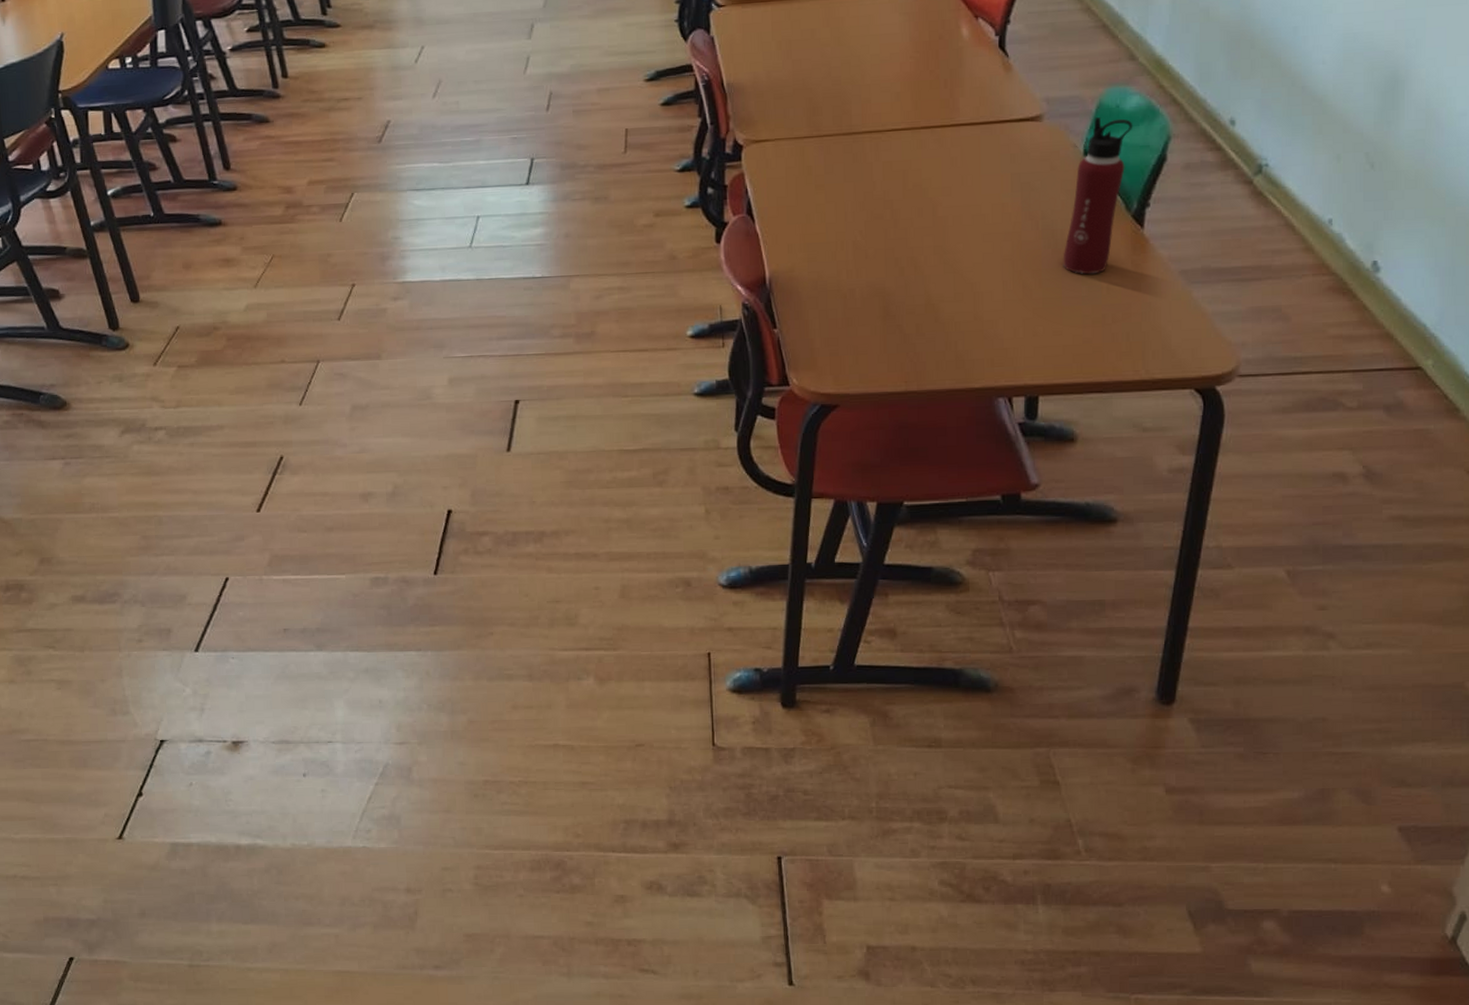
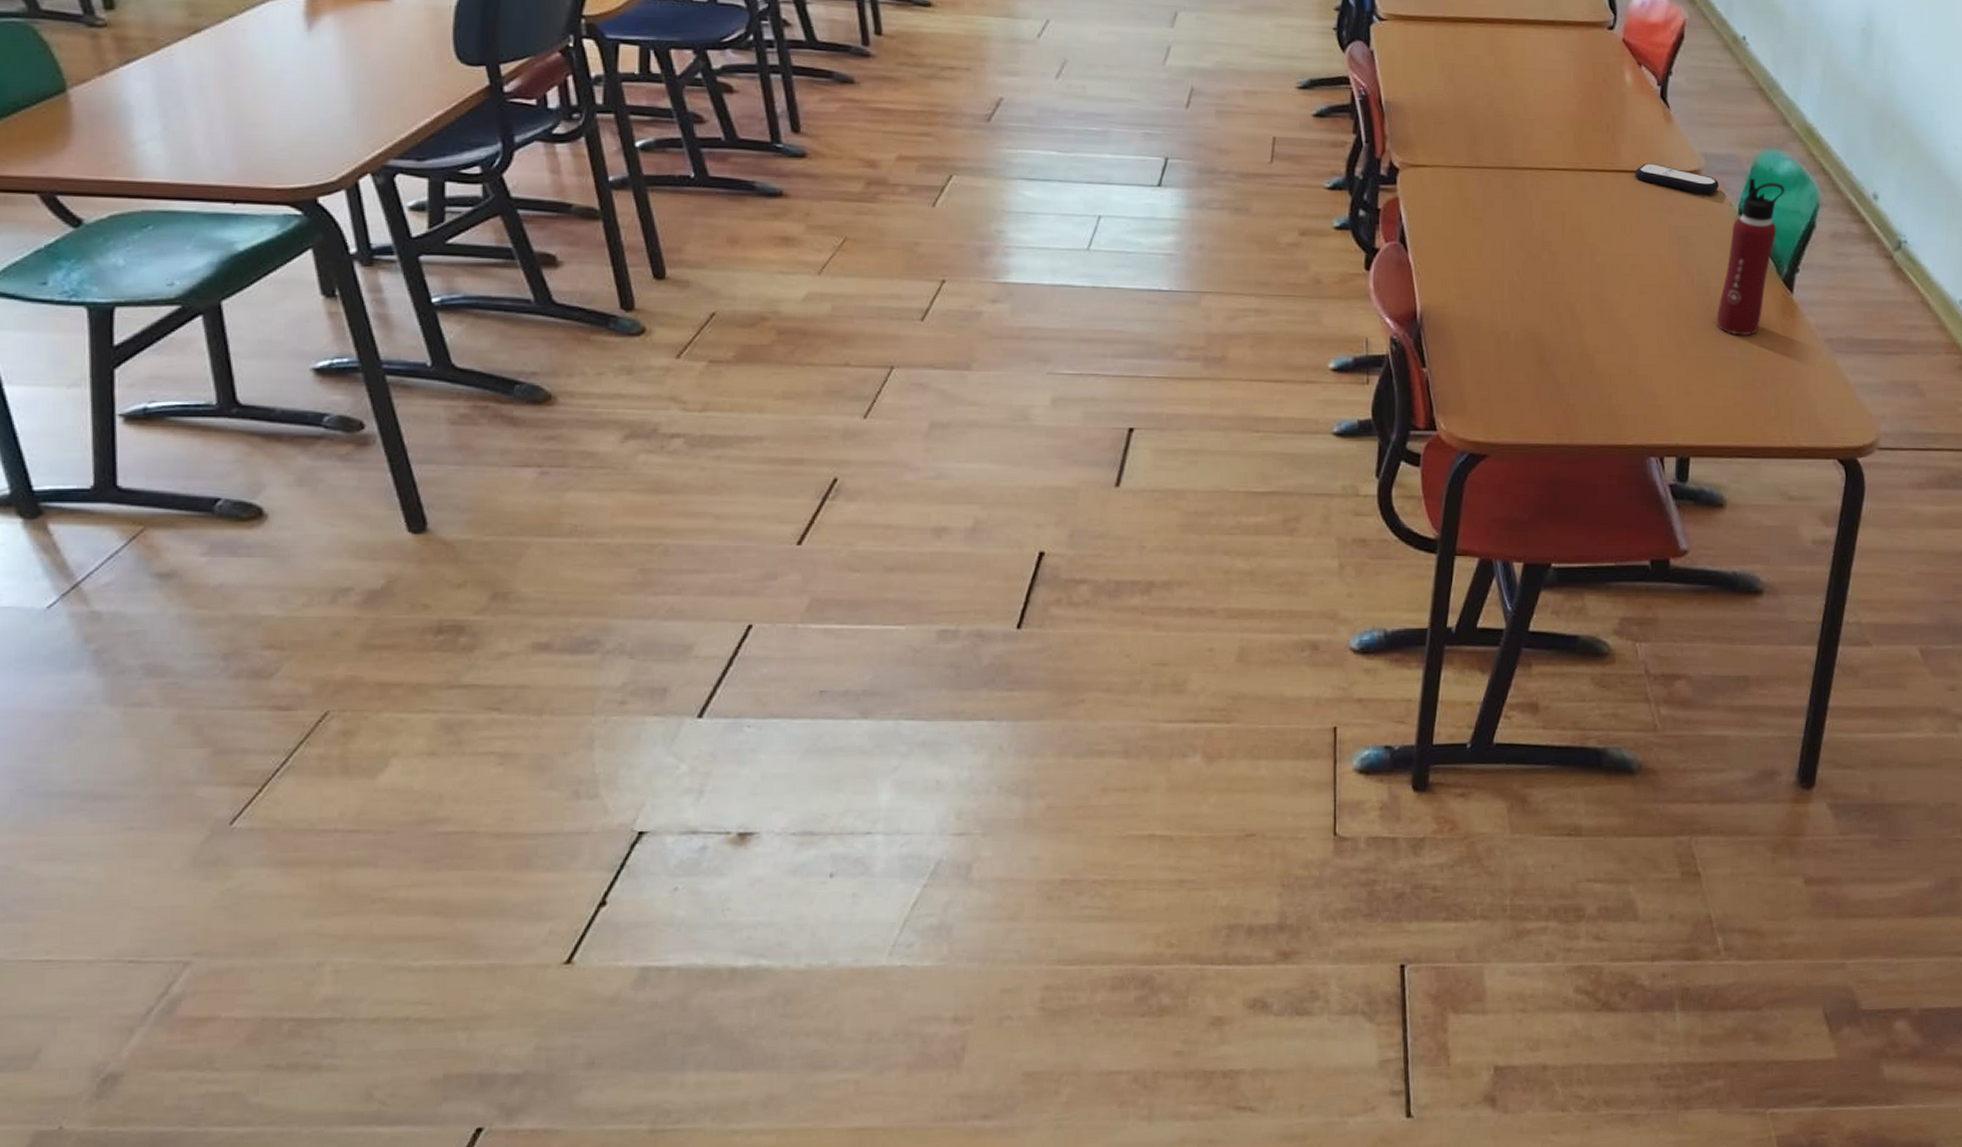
remote control: none [974,114,1063,138] -> present [1634,163,1720,194]

